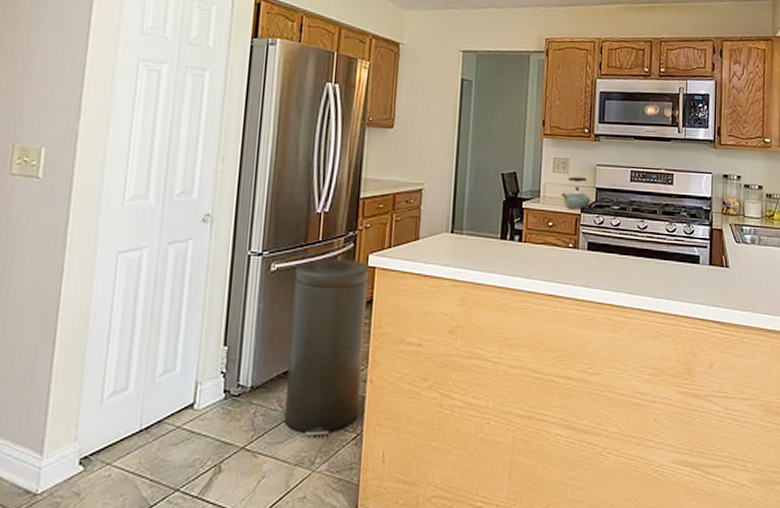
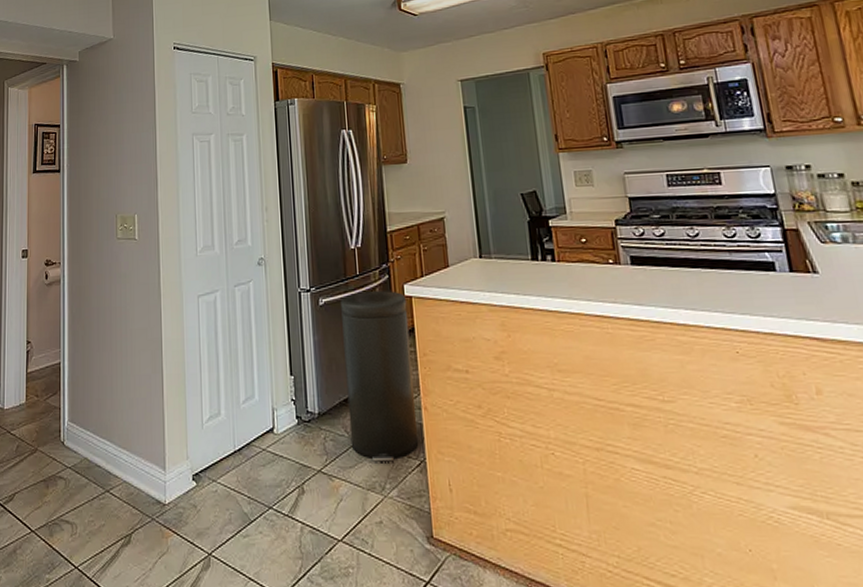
kettle: present [559,177,590,210] -> none [587,188,625,223]

